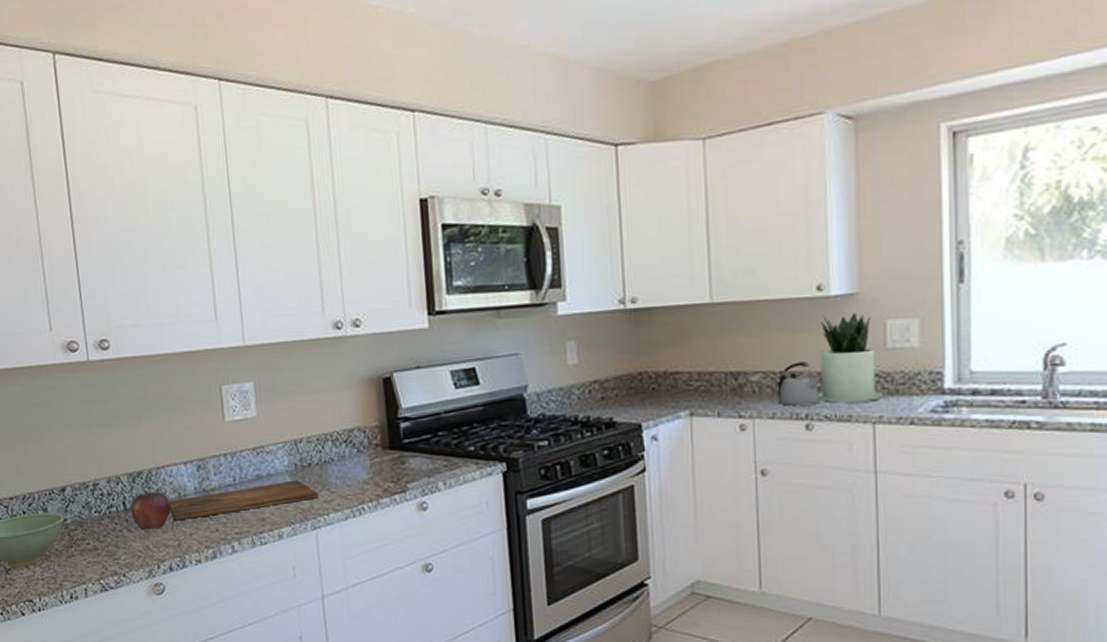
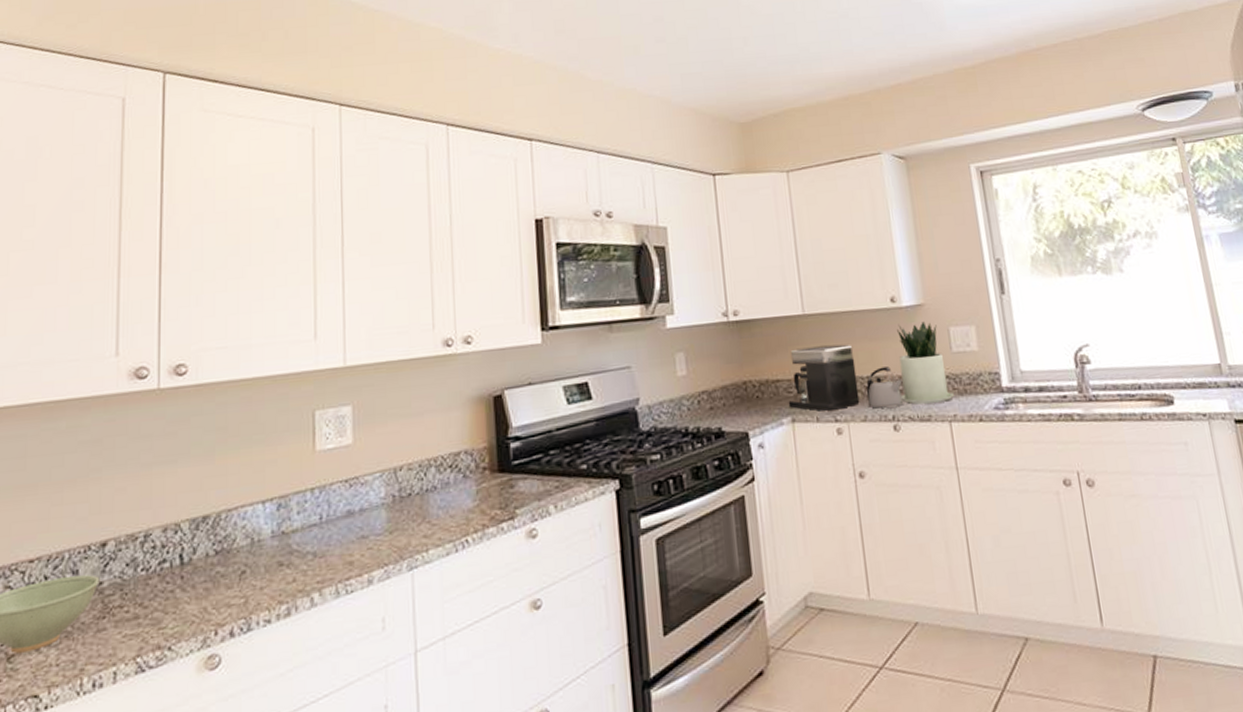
fruit: present [130,490,171,531] -> none [188,537,241,589]
cutting board: present [168,480,319,521] -> none [238,513,418,573]
coffee maker: none [687,336,769,407] -> present [788,344,860,412]

